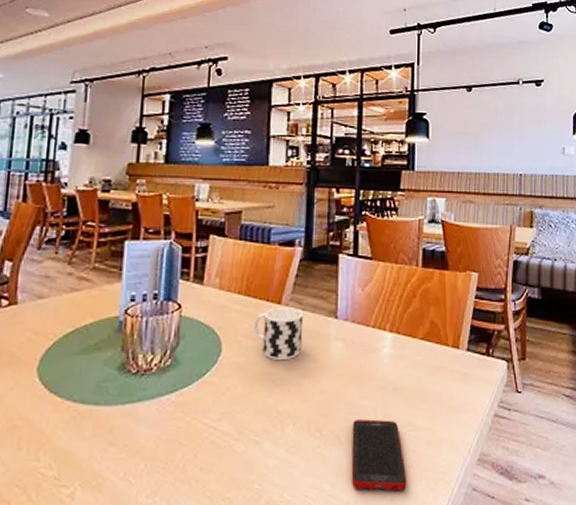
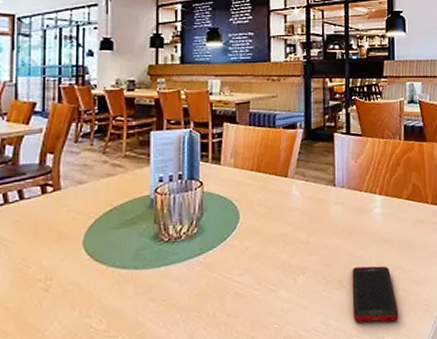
cup: present [252,307,304,361] -> none [264,179,307,224]

